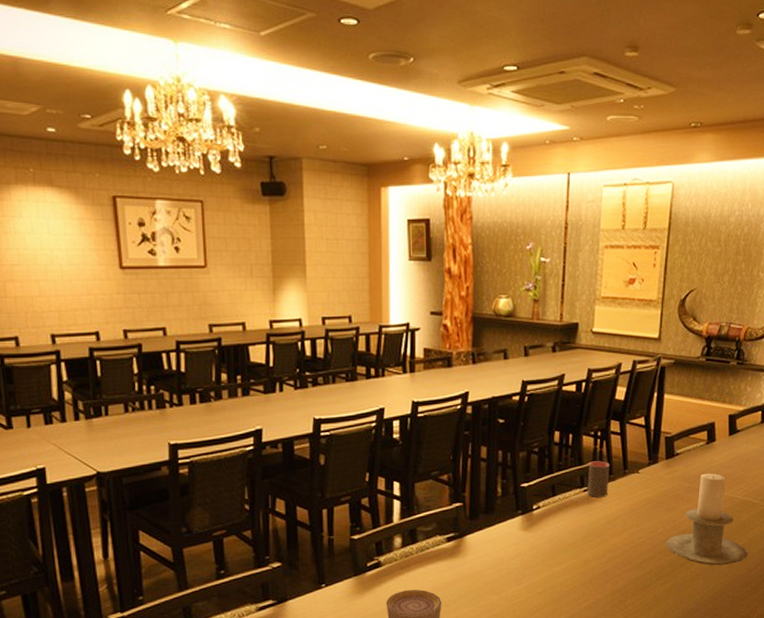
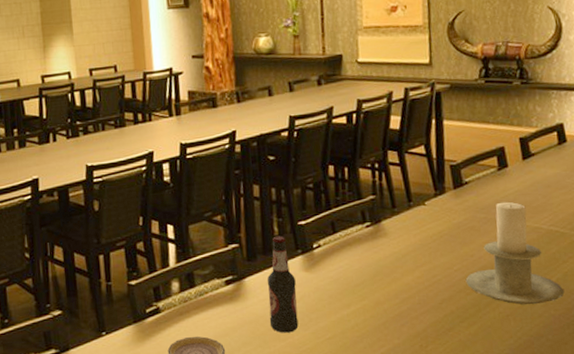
bottle: none [486,496,514,588] -> present [267,236,299,333]
cup: present [588,461,610,497] -> none [369,194,394,233]

